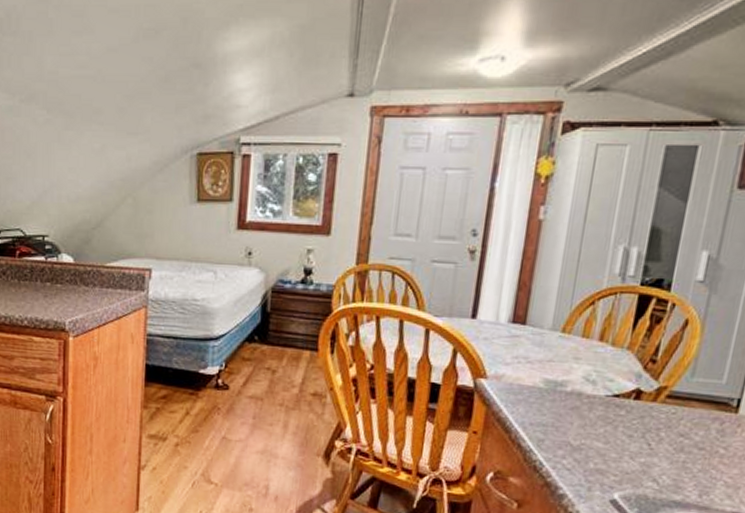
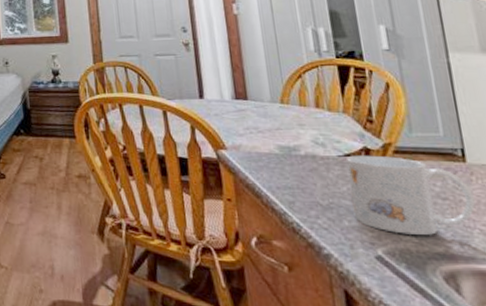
mug: none [602,396,733,483] -> present [345,155,476,235]

